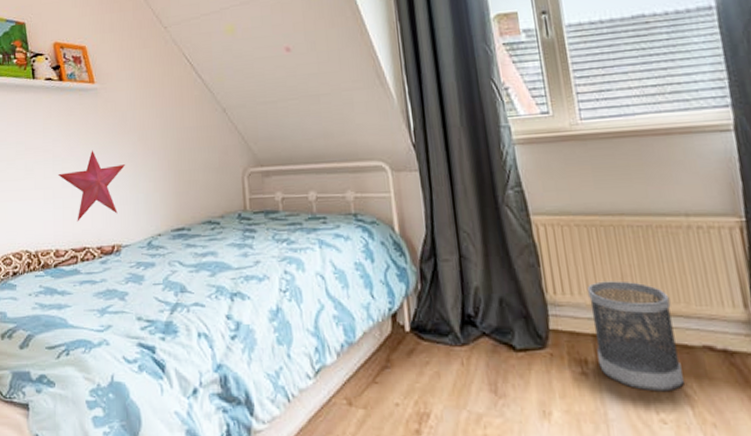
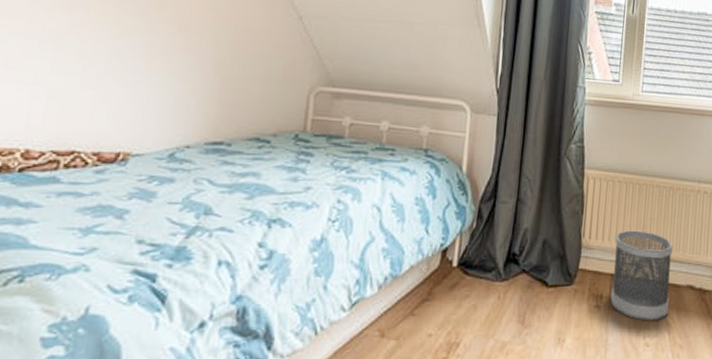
decorative star: present [57,150,126,222] -> none [45,32,155,118]

